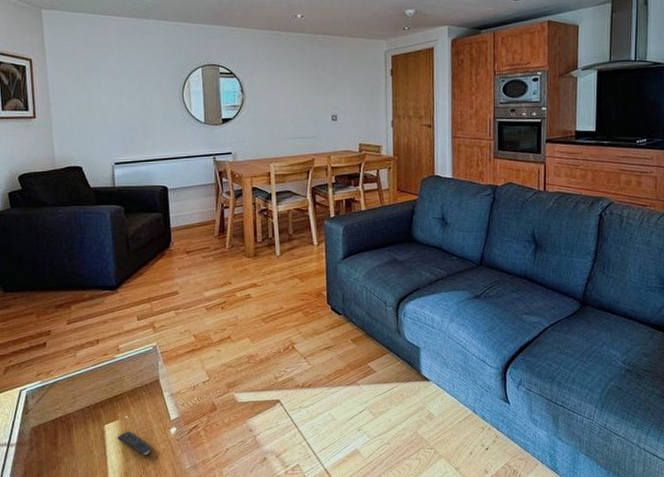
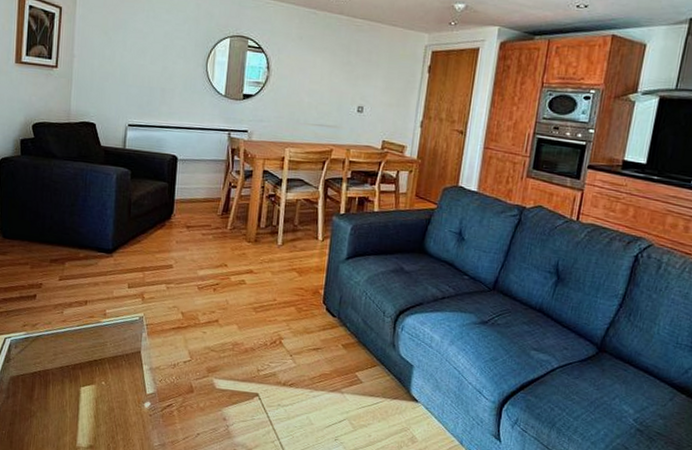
remote control: present [117,431,151,456] -> none [91,397,123,425]

